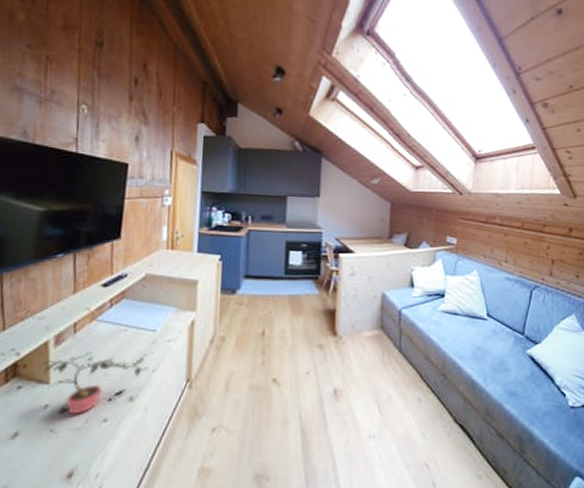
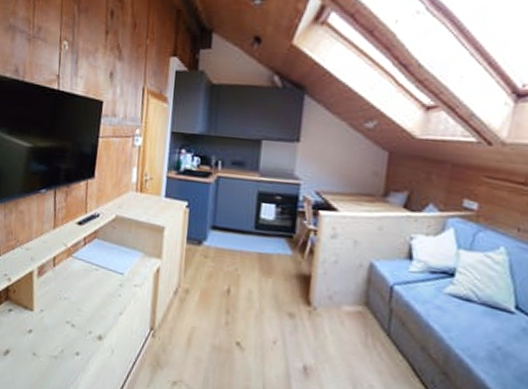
potted plant: present [39,351,148,415] -> none [25,286,116,344]

